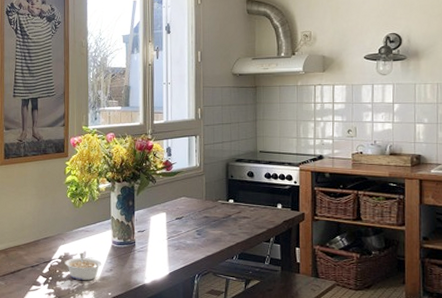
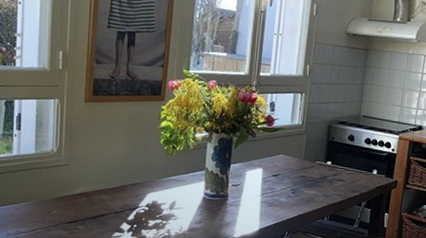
legume: present [64,253,102,281] -> none [152,202,192,231]

